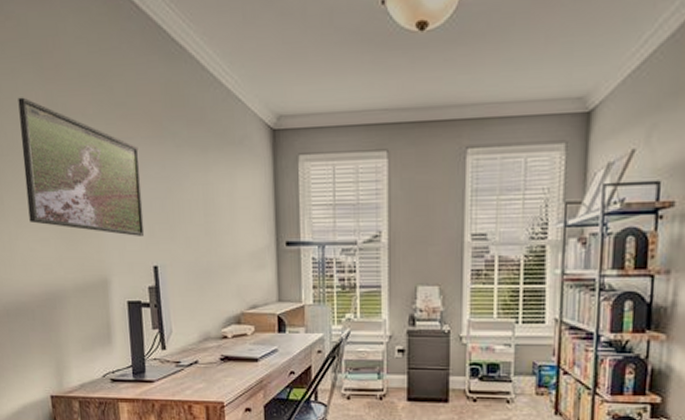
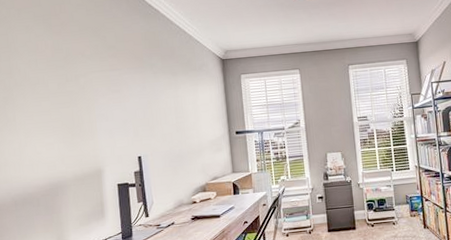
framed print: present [18,97,145,236] -> none [30,45,131,137]

